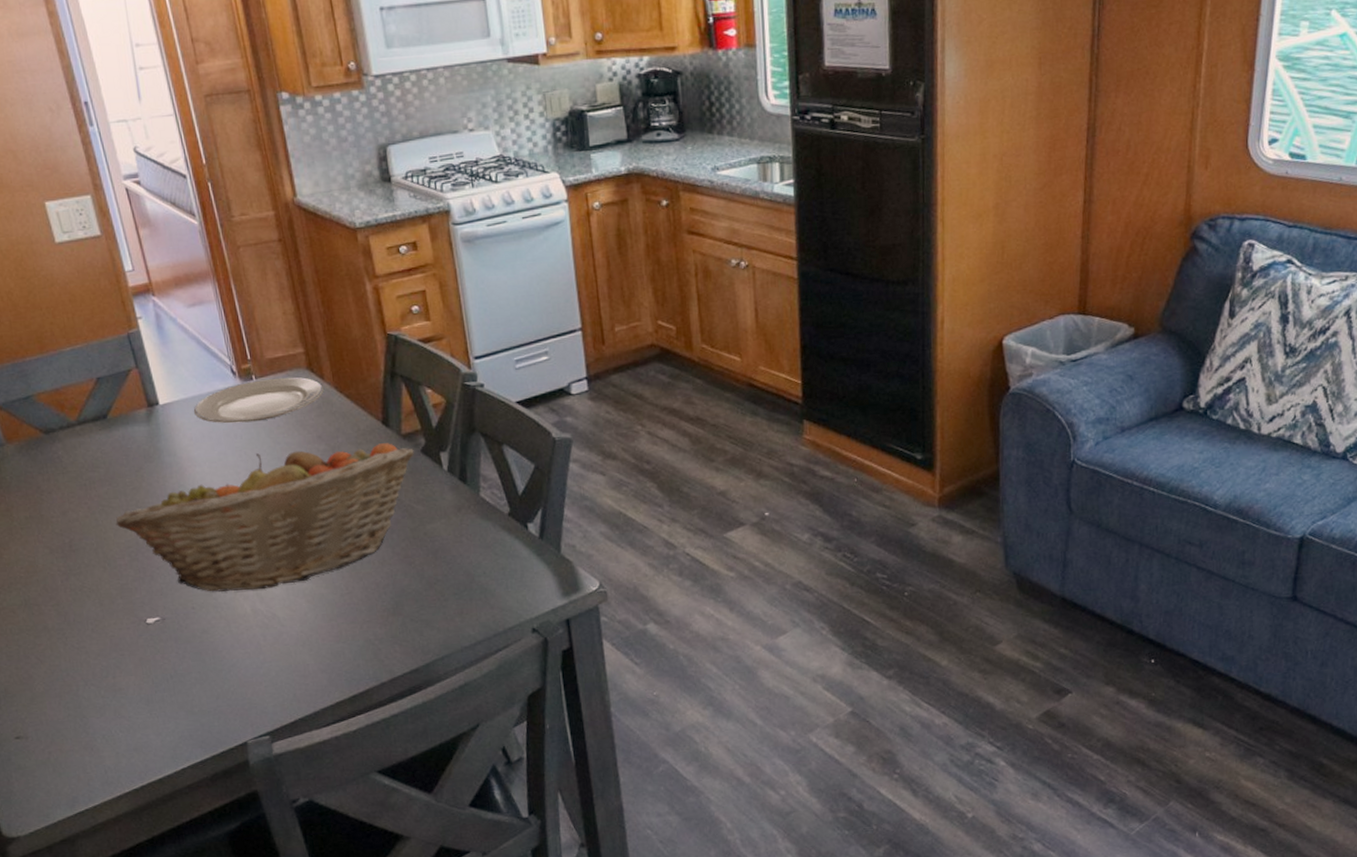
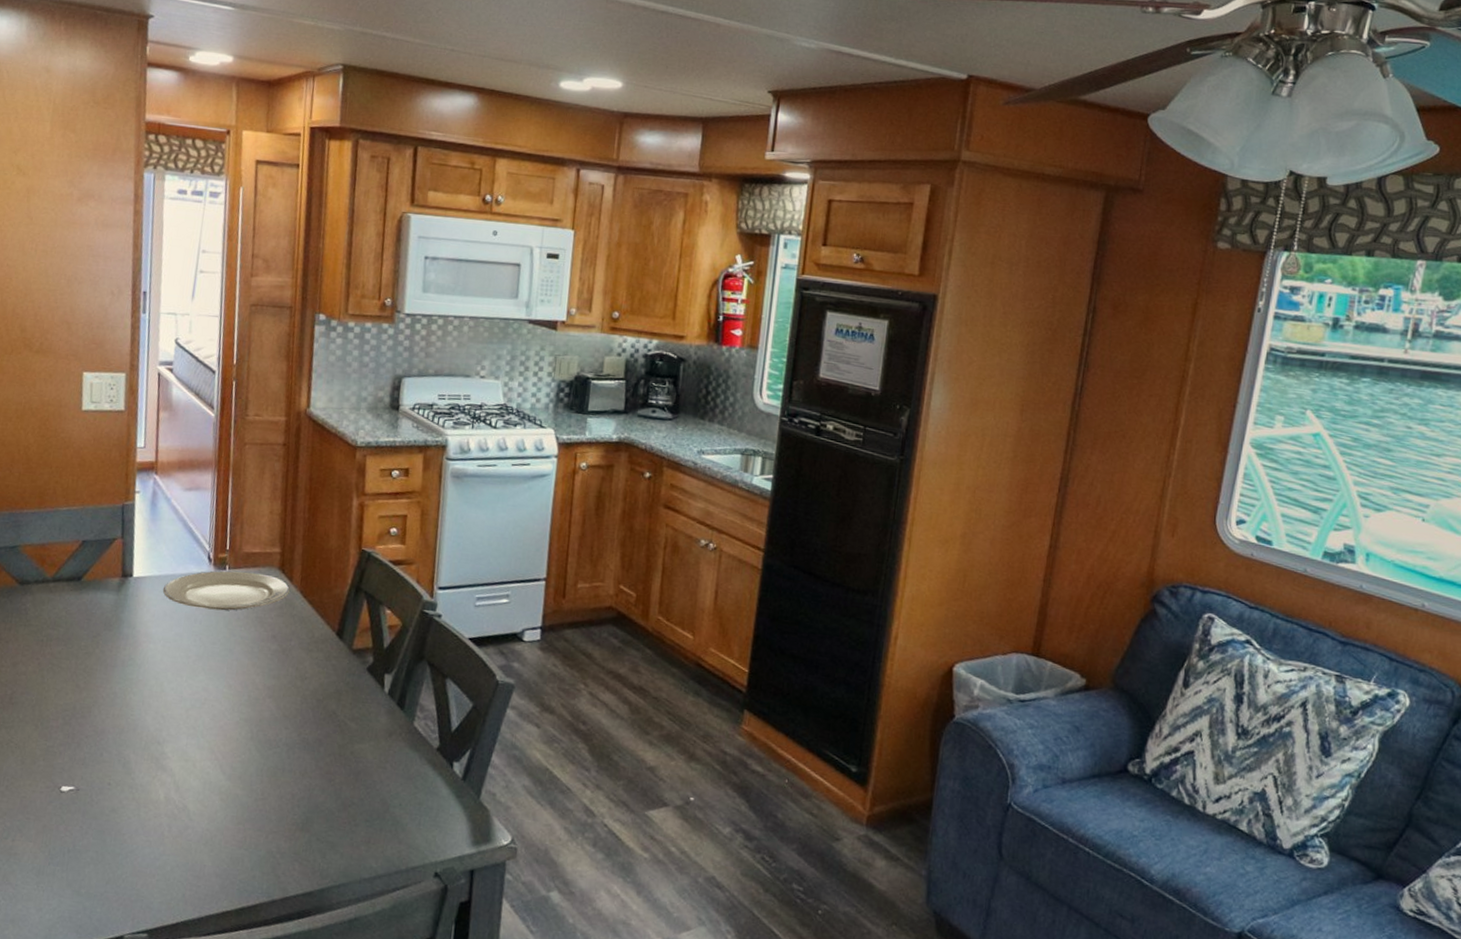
fruit basket: present [115,443,414,592] -> none [59,641,361,779]

